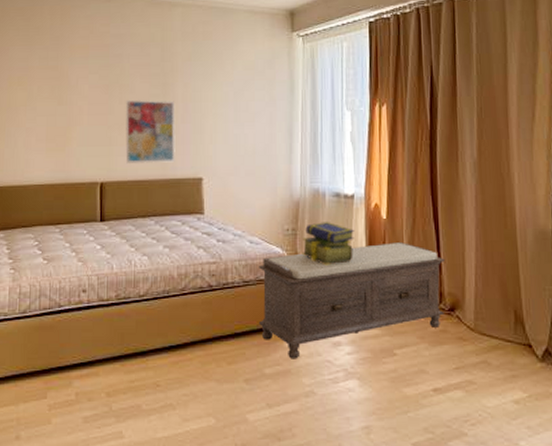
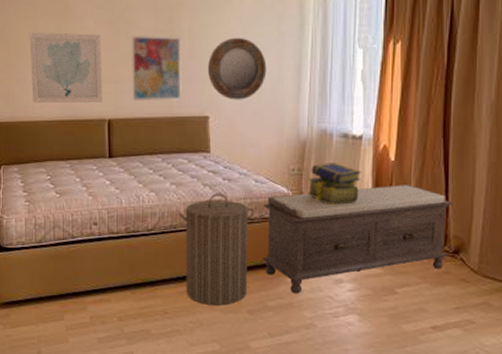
wall art: none [22,96,96,168] -> present [29,32,103,104]
laundry hamper: none [173,255,249,375] -> present [180,193,254,306]
home mirror: none [202,101,259,162] -> present [208,37,267,100]

